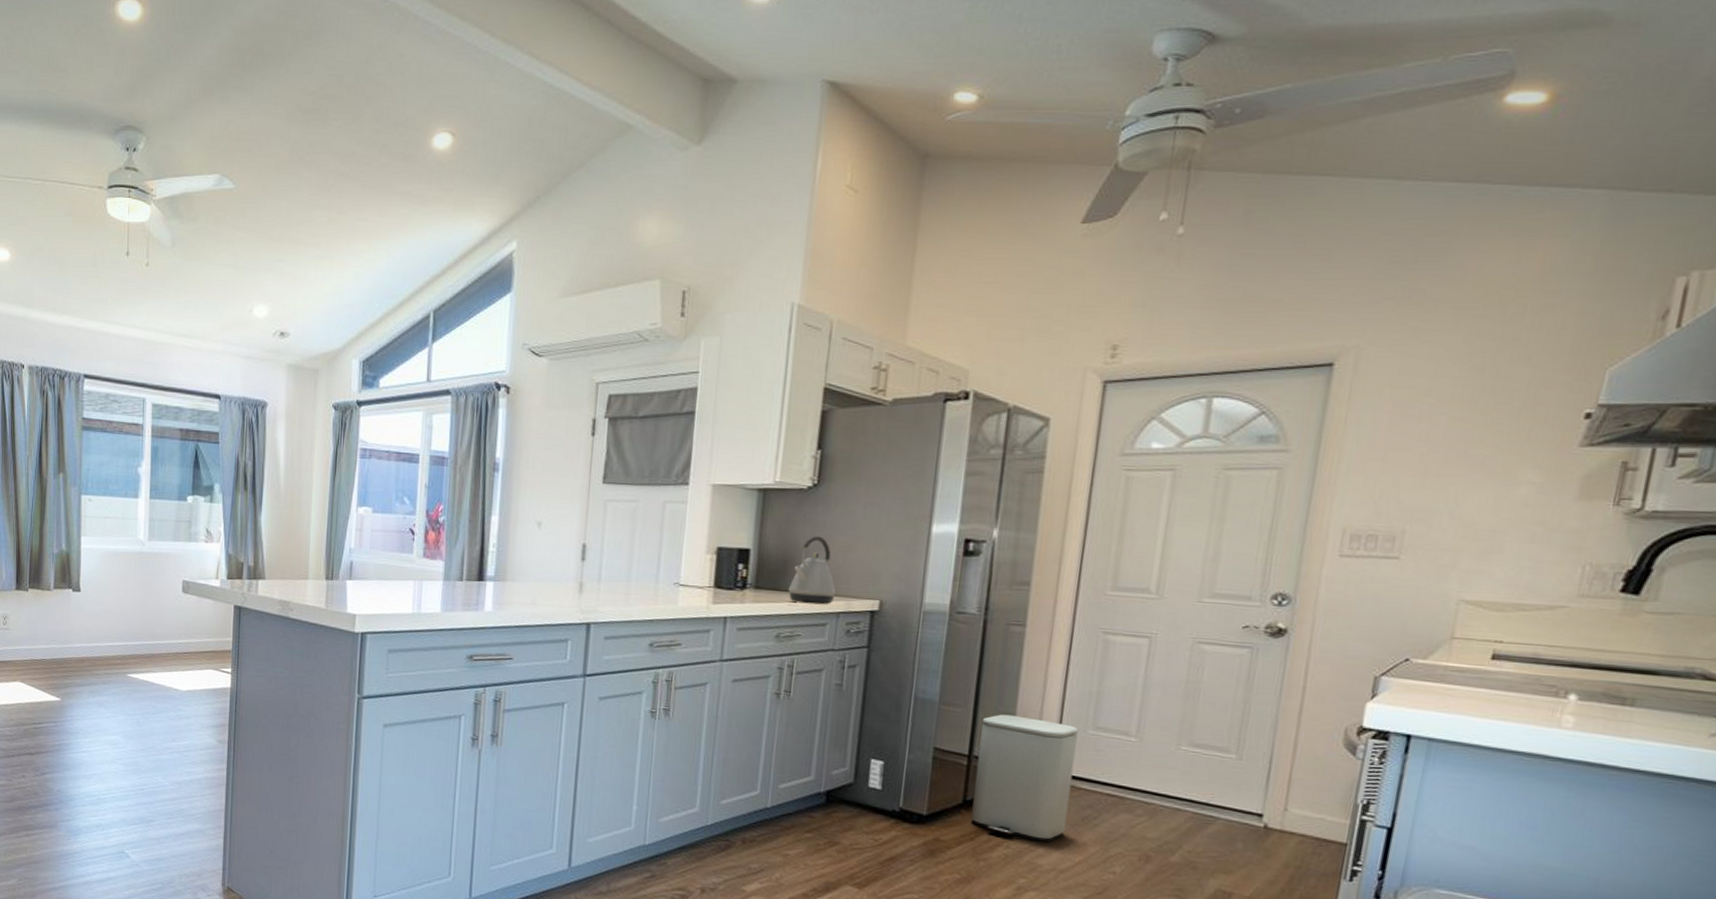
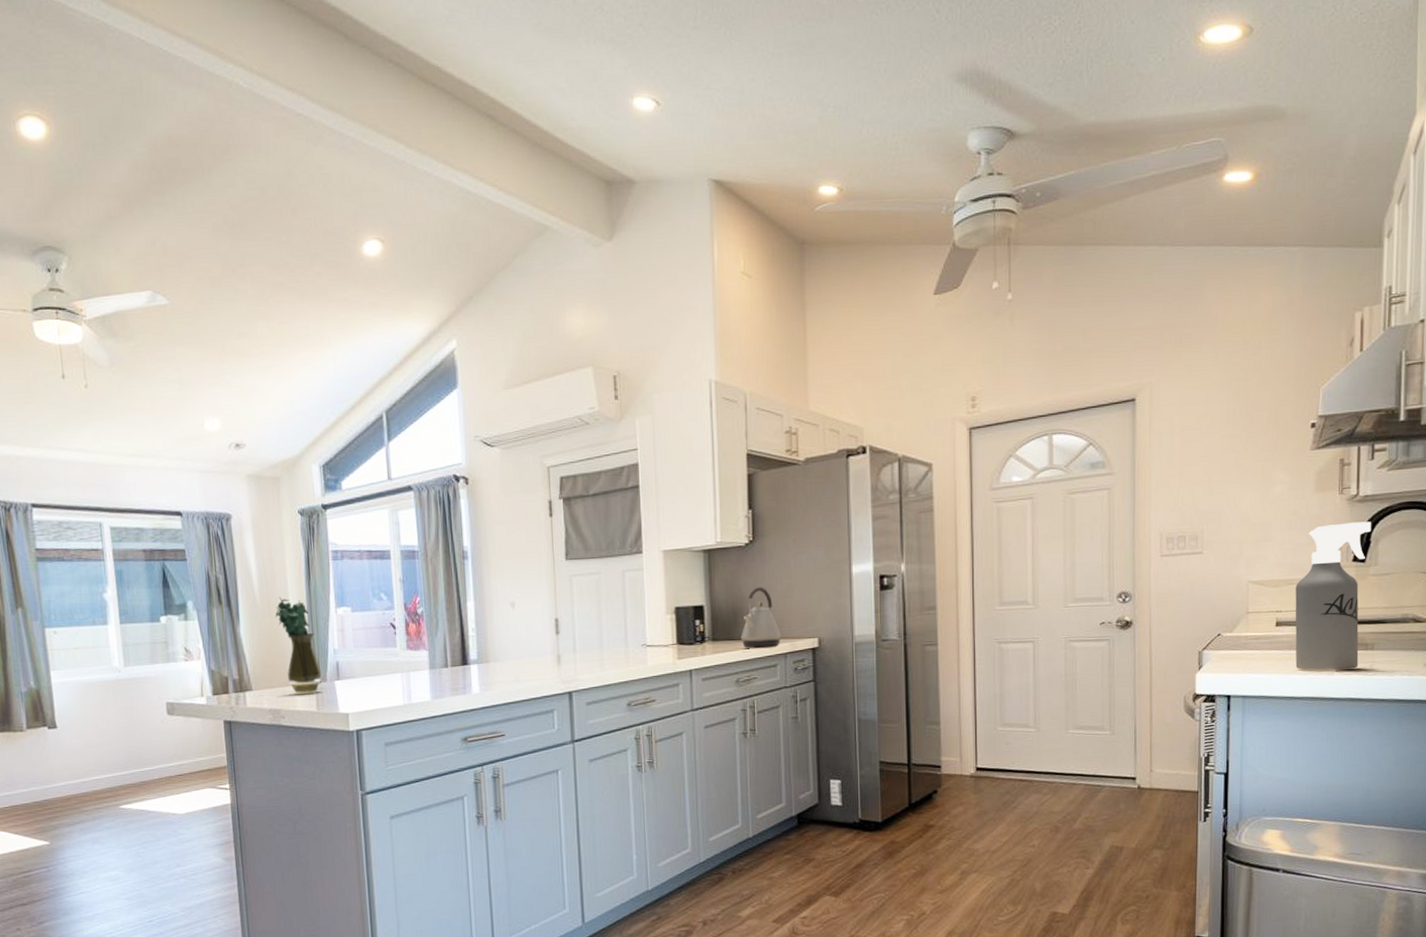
vase: none [297,489,335,590] -> present [275,596,322,694]
pedal bin: present [971,714,1078,843] -> none [914,723,992,830]
spray bottle: none [1512,542,1657,727] -> present [1295,521,1371,671]

